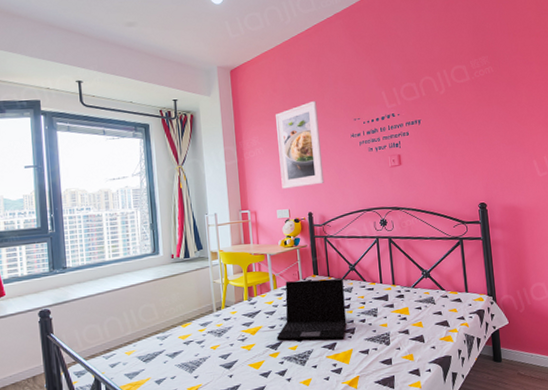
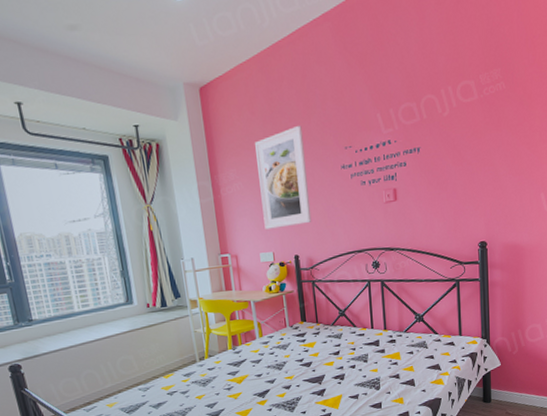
laptop: present [276,278,347,341] -> none [264,325,336,388]

